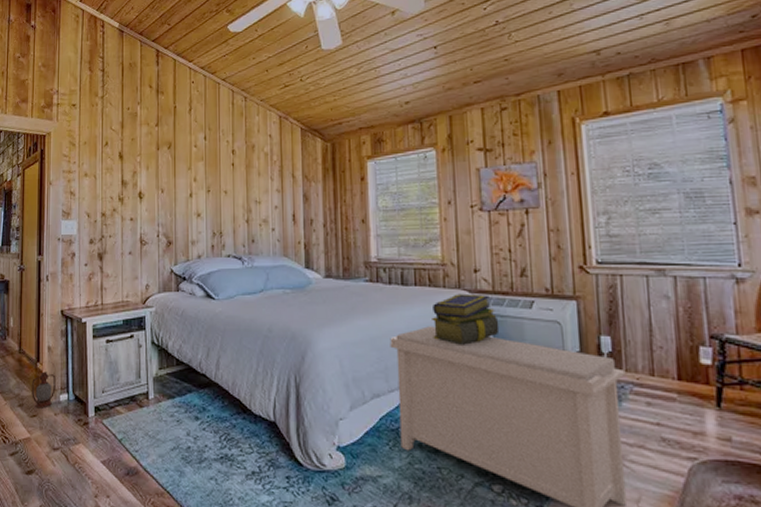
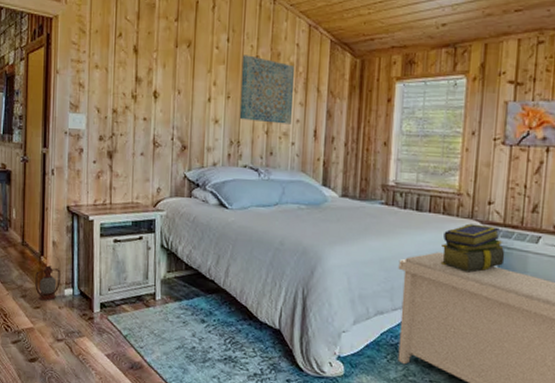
wall art: none [219,150,270,212] -> present [239,55,294,124]

